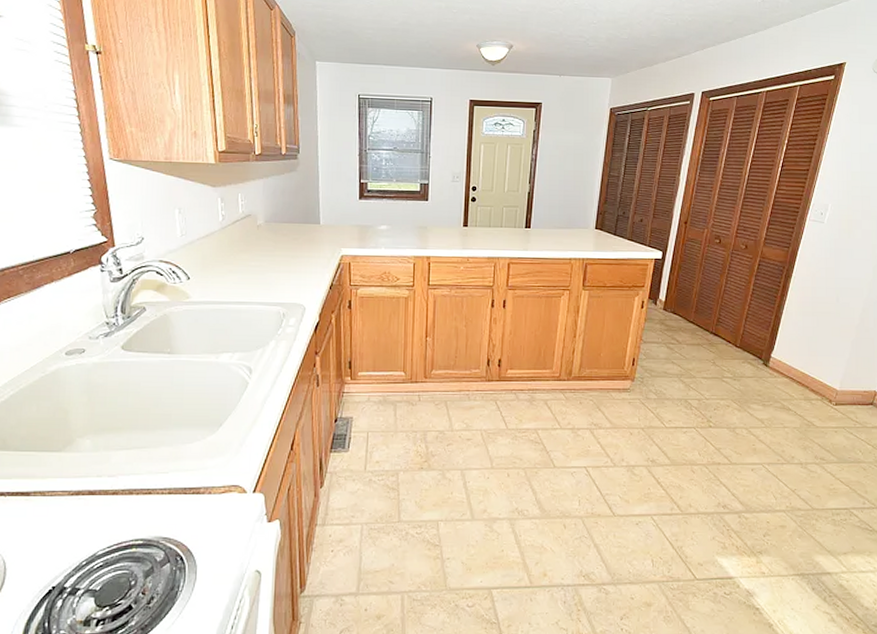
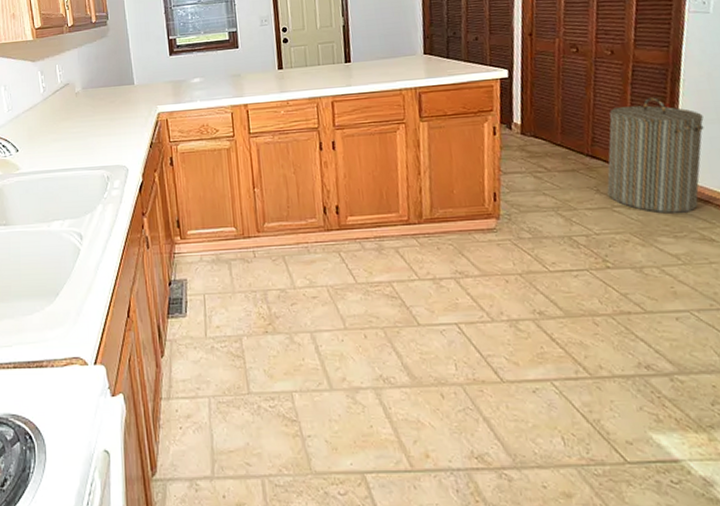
laundry hamper: none [721,289,802,386] -> present [607,97,704,213]

